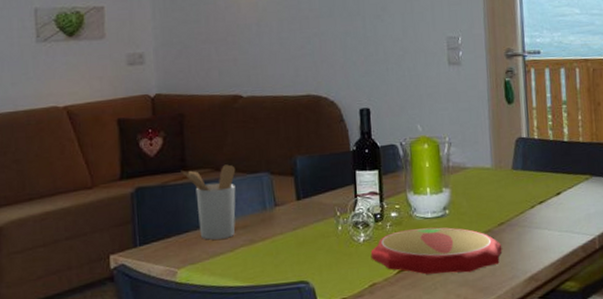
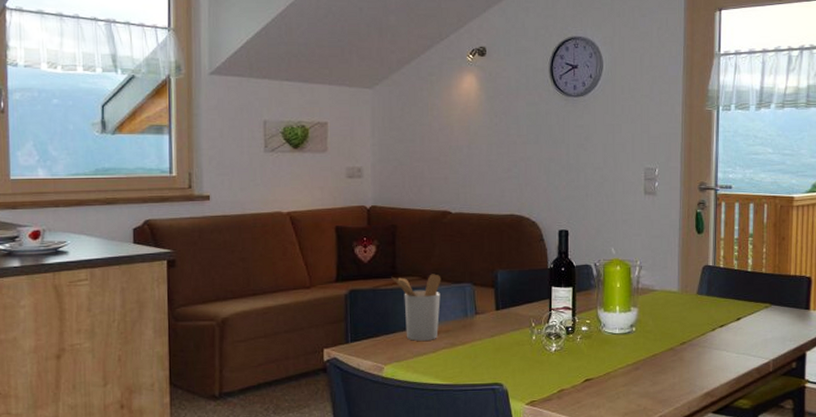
plate: present [370,227,502,275] -> none [561,342,682,385]

